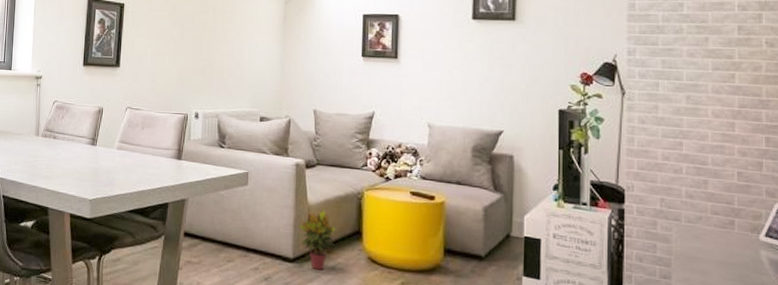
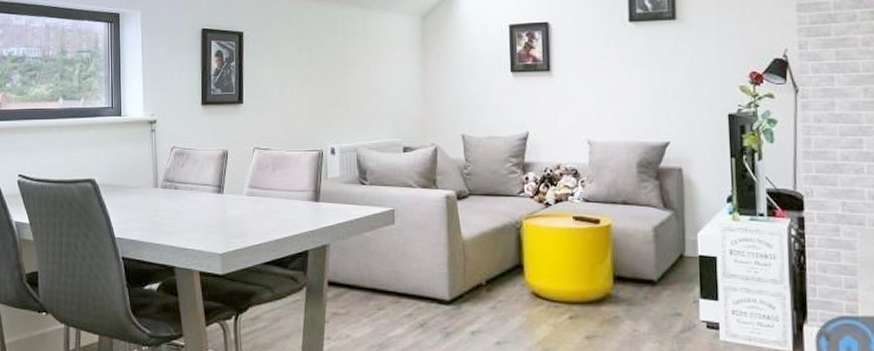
potted plant: present [298,209,336,270] -> none [453,243,495,311]

